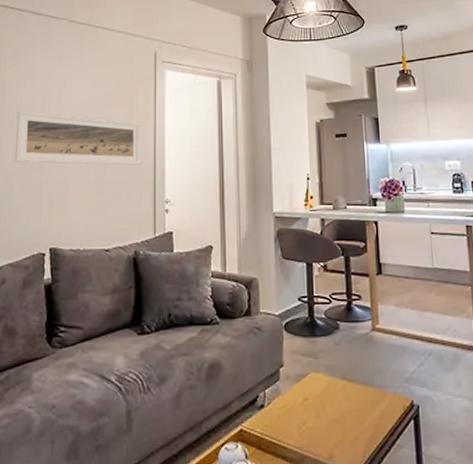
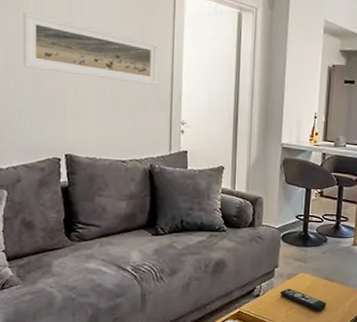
remote control: none [288,394,349,424] -> present [280,288,327,310]

